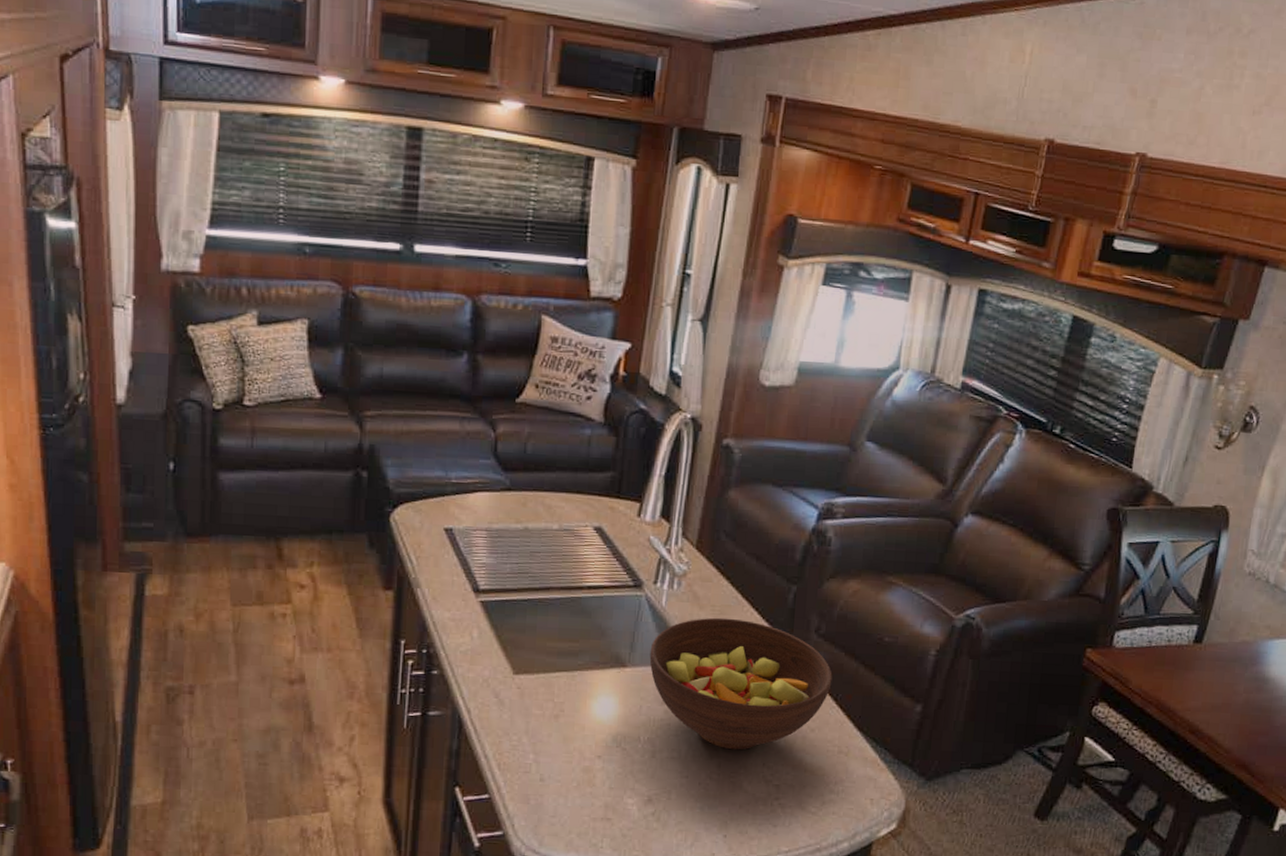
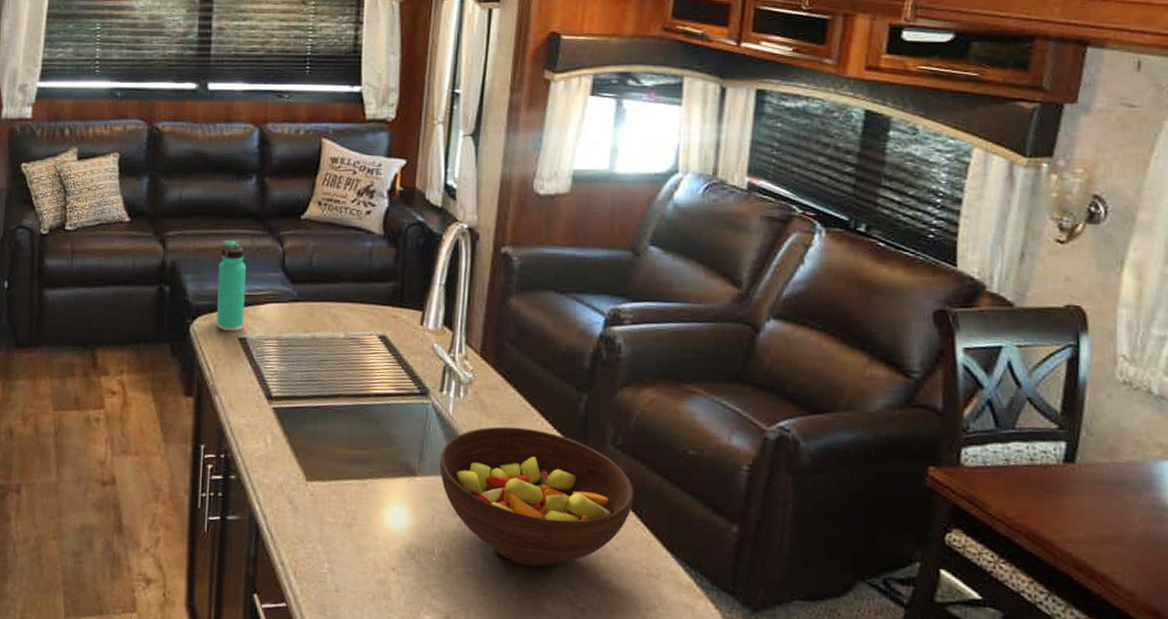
thermos bottle: none [419,422,455,522] -> present [216,239,247,332]

